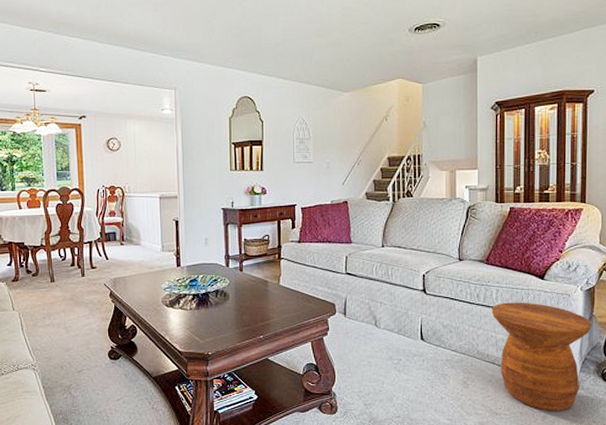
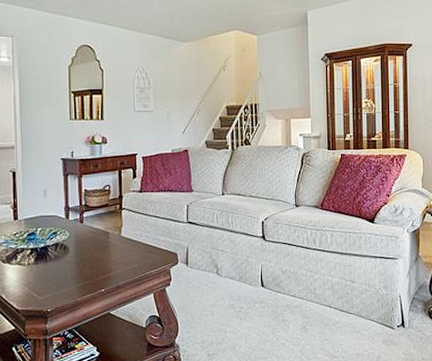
side table: present [491,302,592,412] -> none [327,245,419,352]

